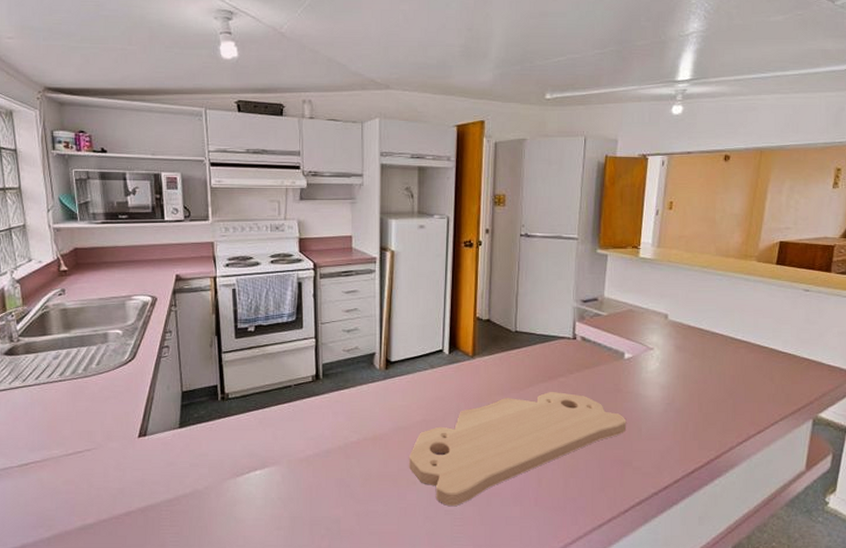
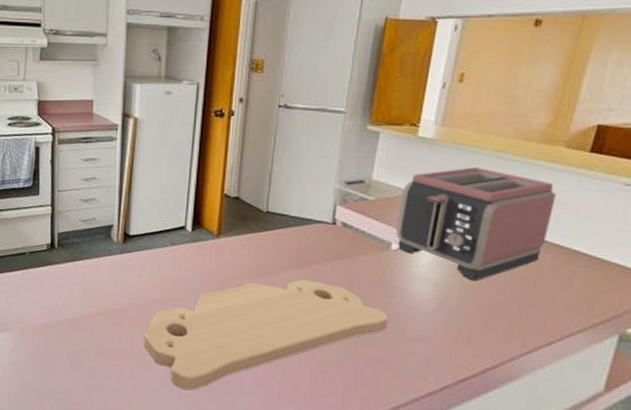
toaster: none [628,282,753,382] -> present [396,167,556,281]

